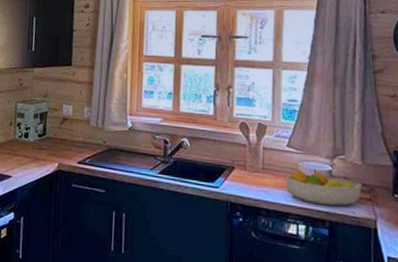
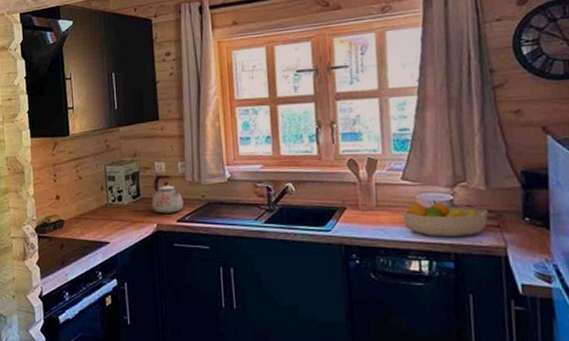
kettle: none [55,118,86,155] -> present [151,175,184,214]

